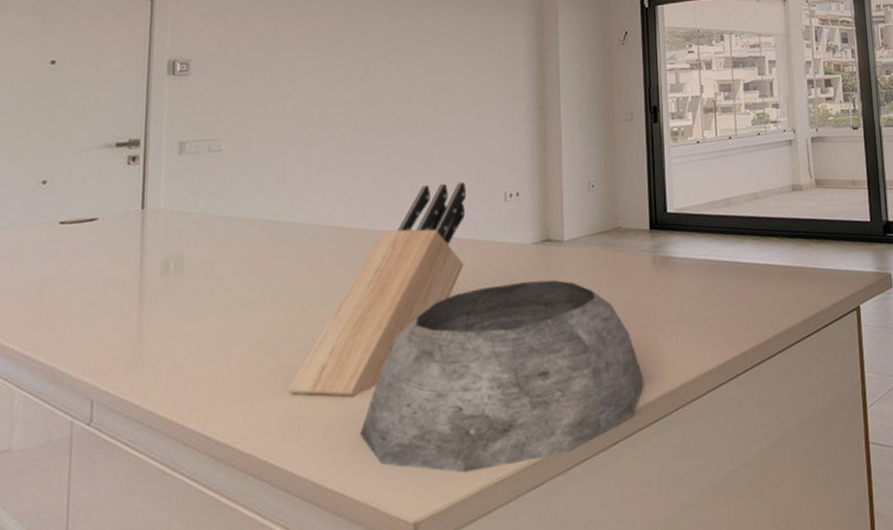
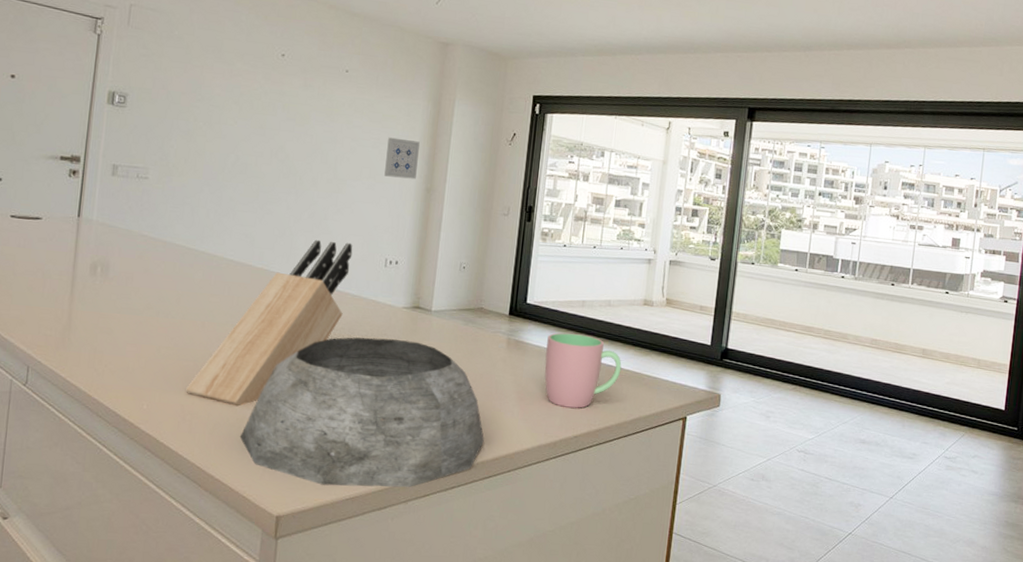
wall art: none [490,57,527,101] -> present [384,137,420,179]
cup: none [696,235,781,322] -> present [544,332,622,408]

